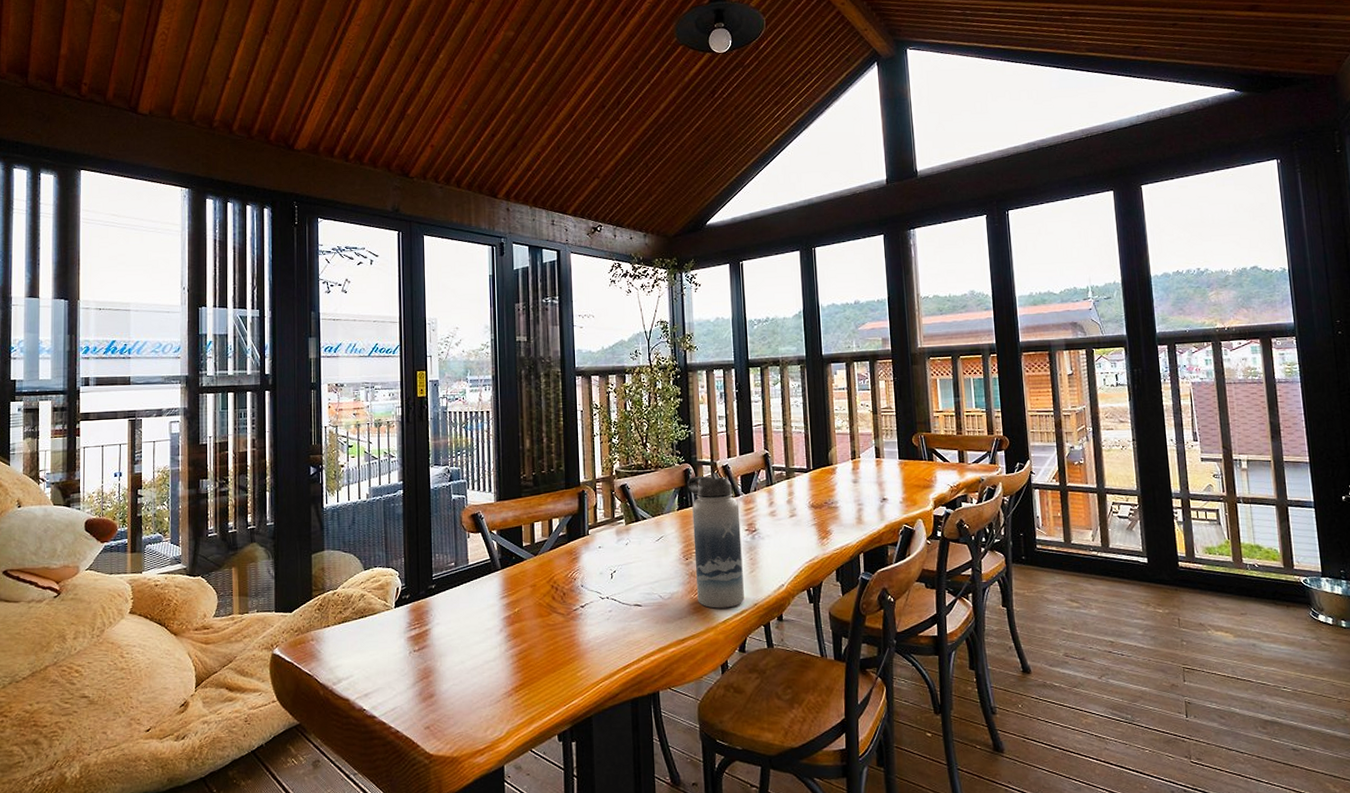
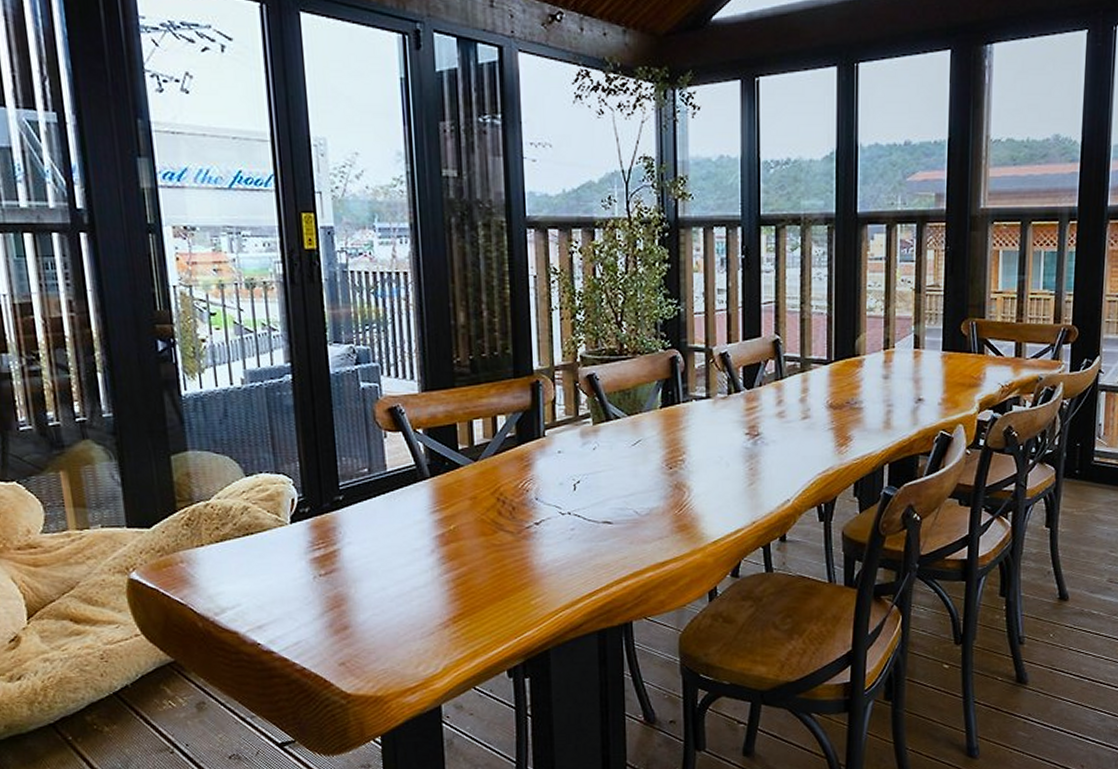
water bottle: present [687,472,744,609] -> none [674,362,740,527]

